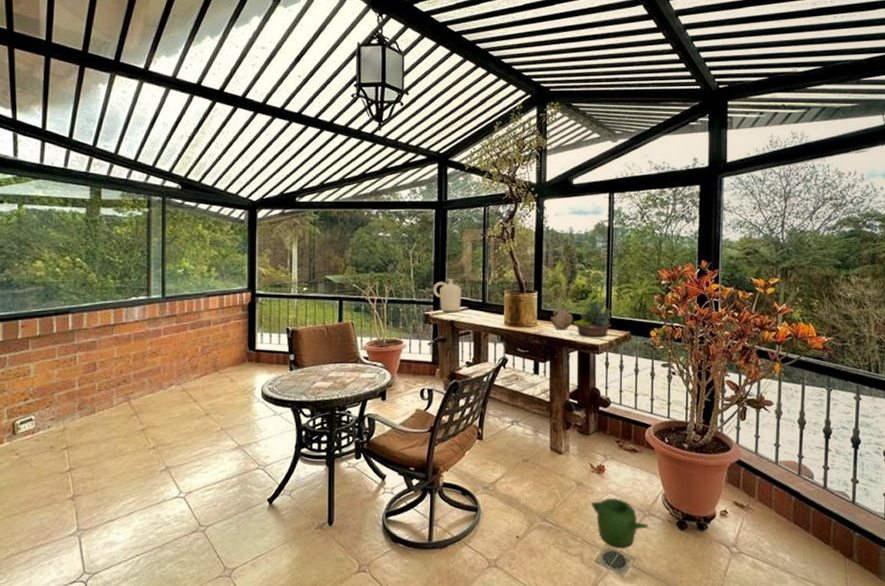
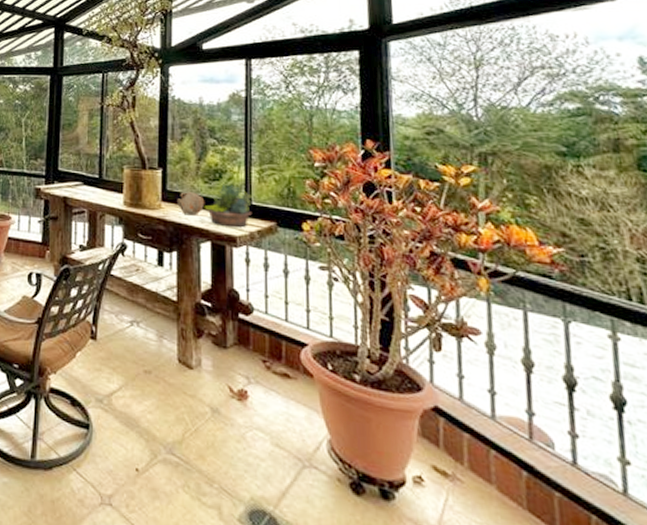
water jug: present [433,279,461,313] -> none [45,150,76,188]
watering can: present [590,497,649,548] -> none [229,435,310,508]

